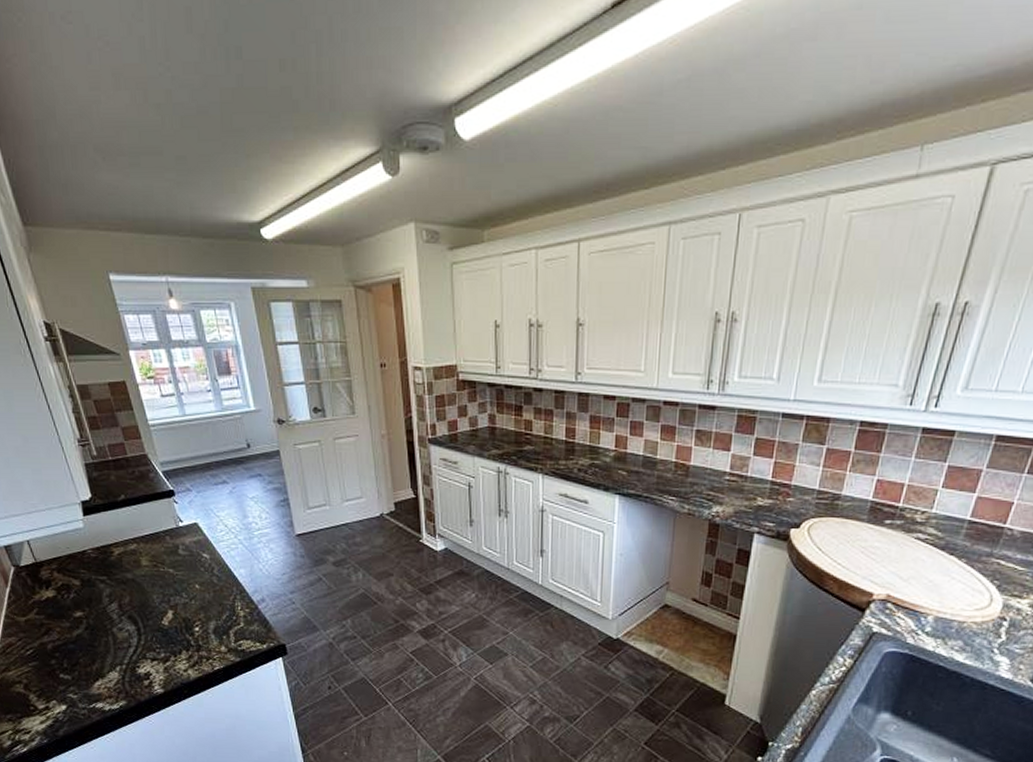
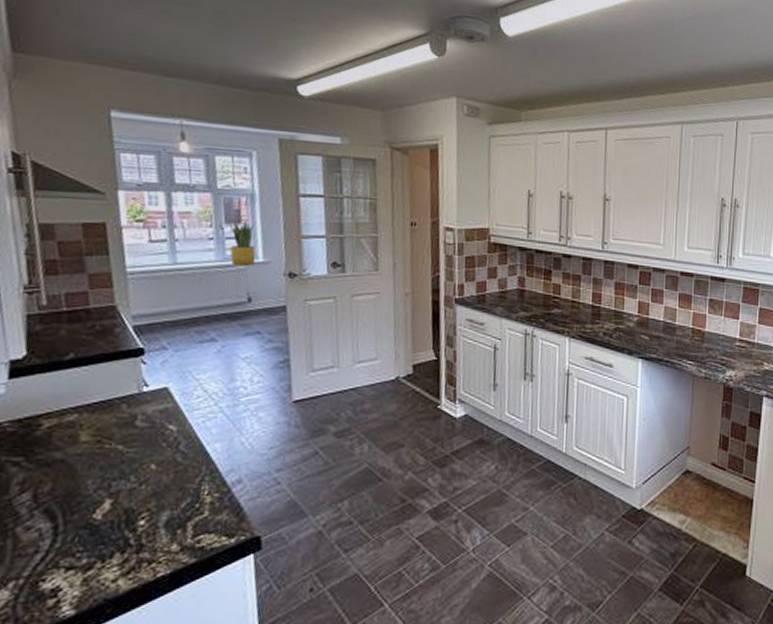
planter: none [221,371,248,415] -> present [229,220,256,267]

